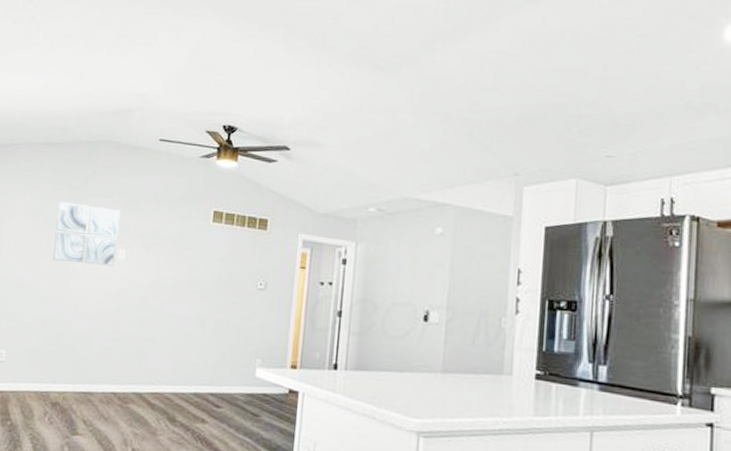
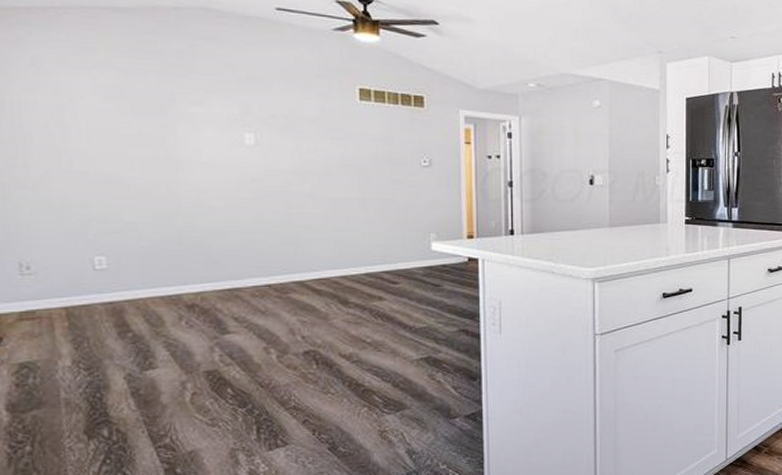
wall art: present [52,202,120,267] -> none [146,80,242,153]

